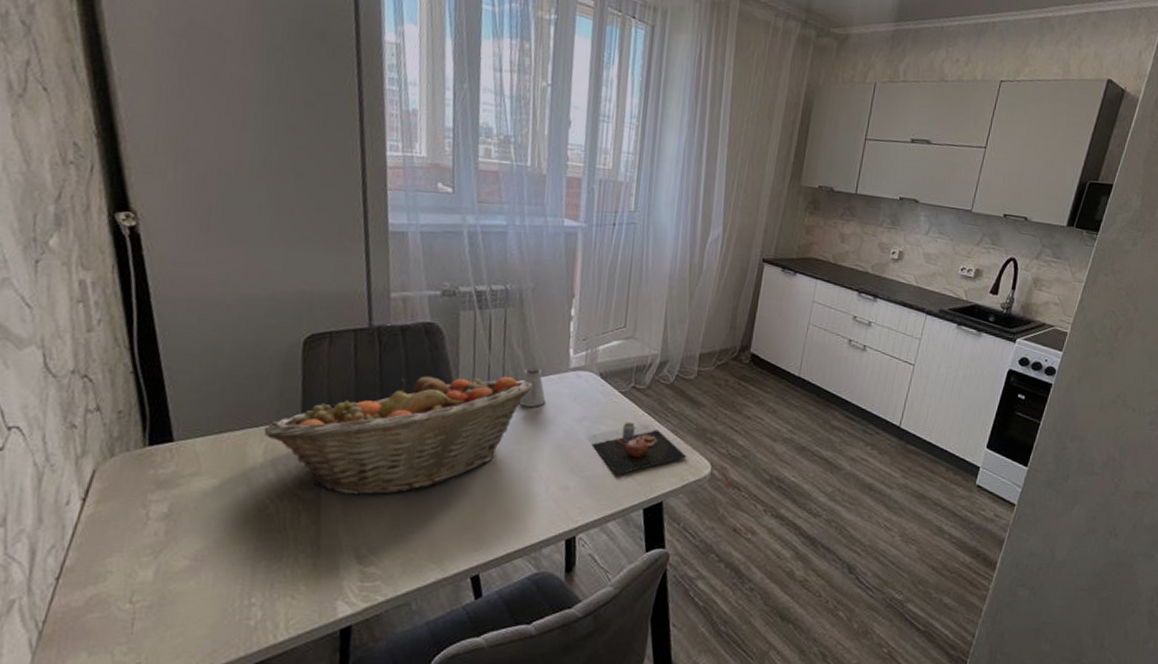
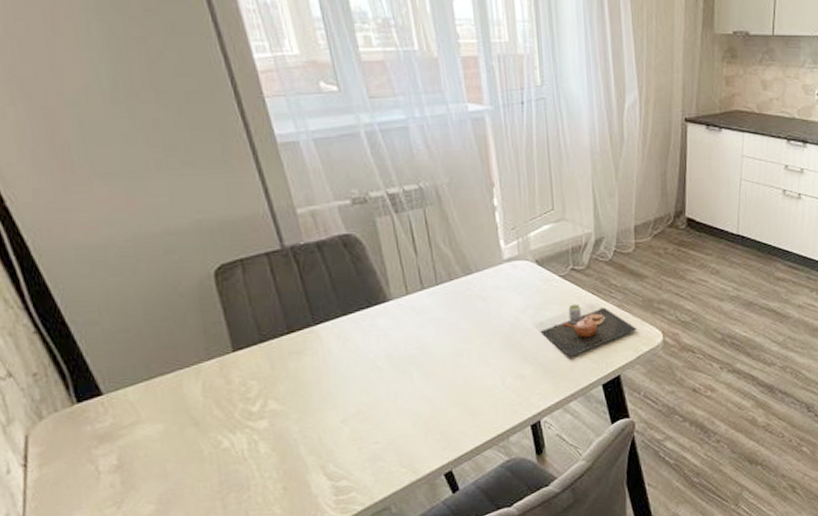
fruit basket: present [264,376,533,495] -> none [196,278,468,418]
saltshaker: present [519,366,546,407] -> none [456,263,485,305]

